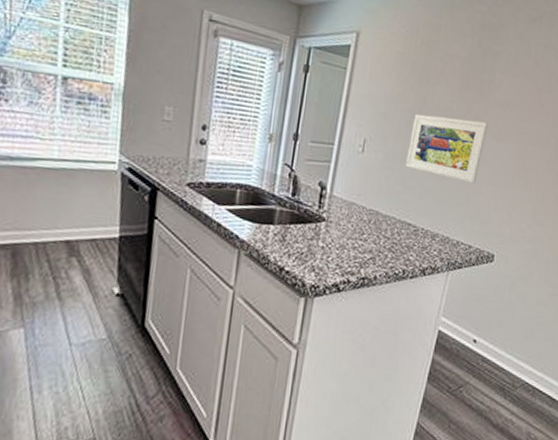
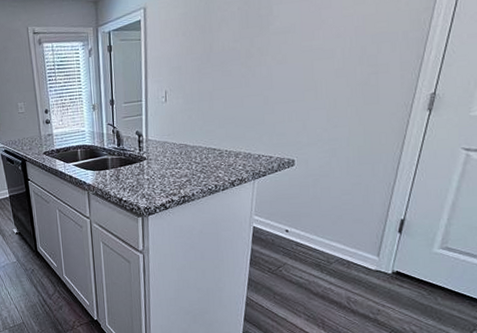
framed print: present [405,114,489,184] -> none [202,51,272,106]

